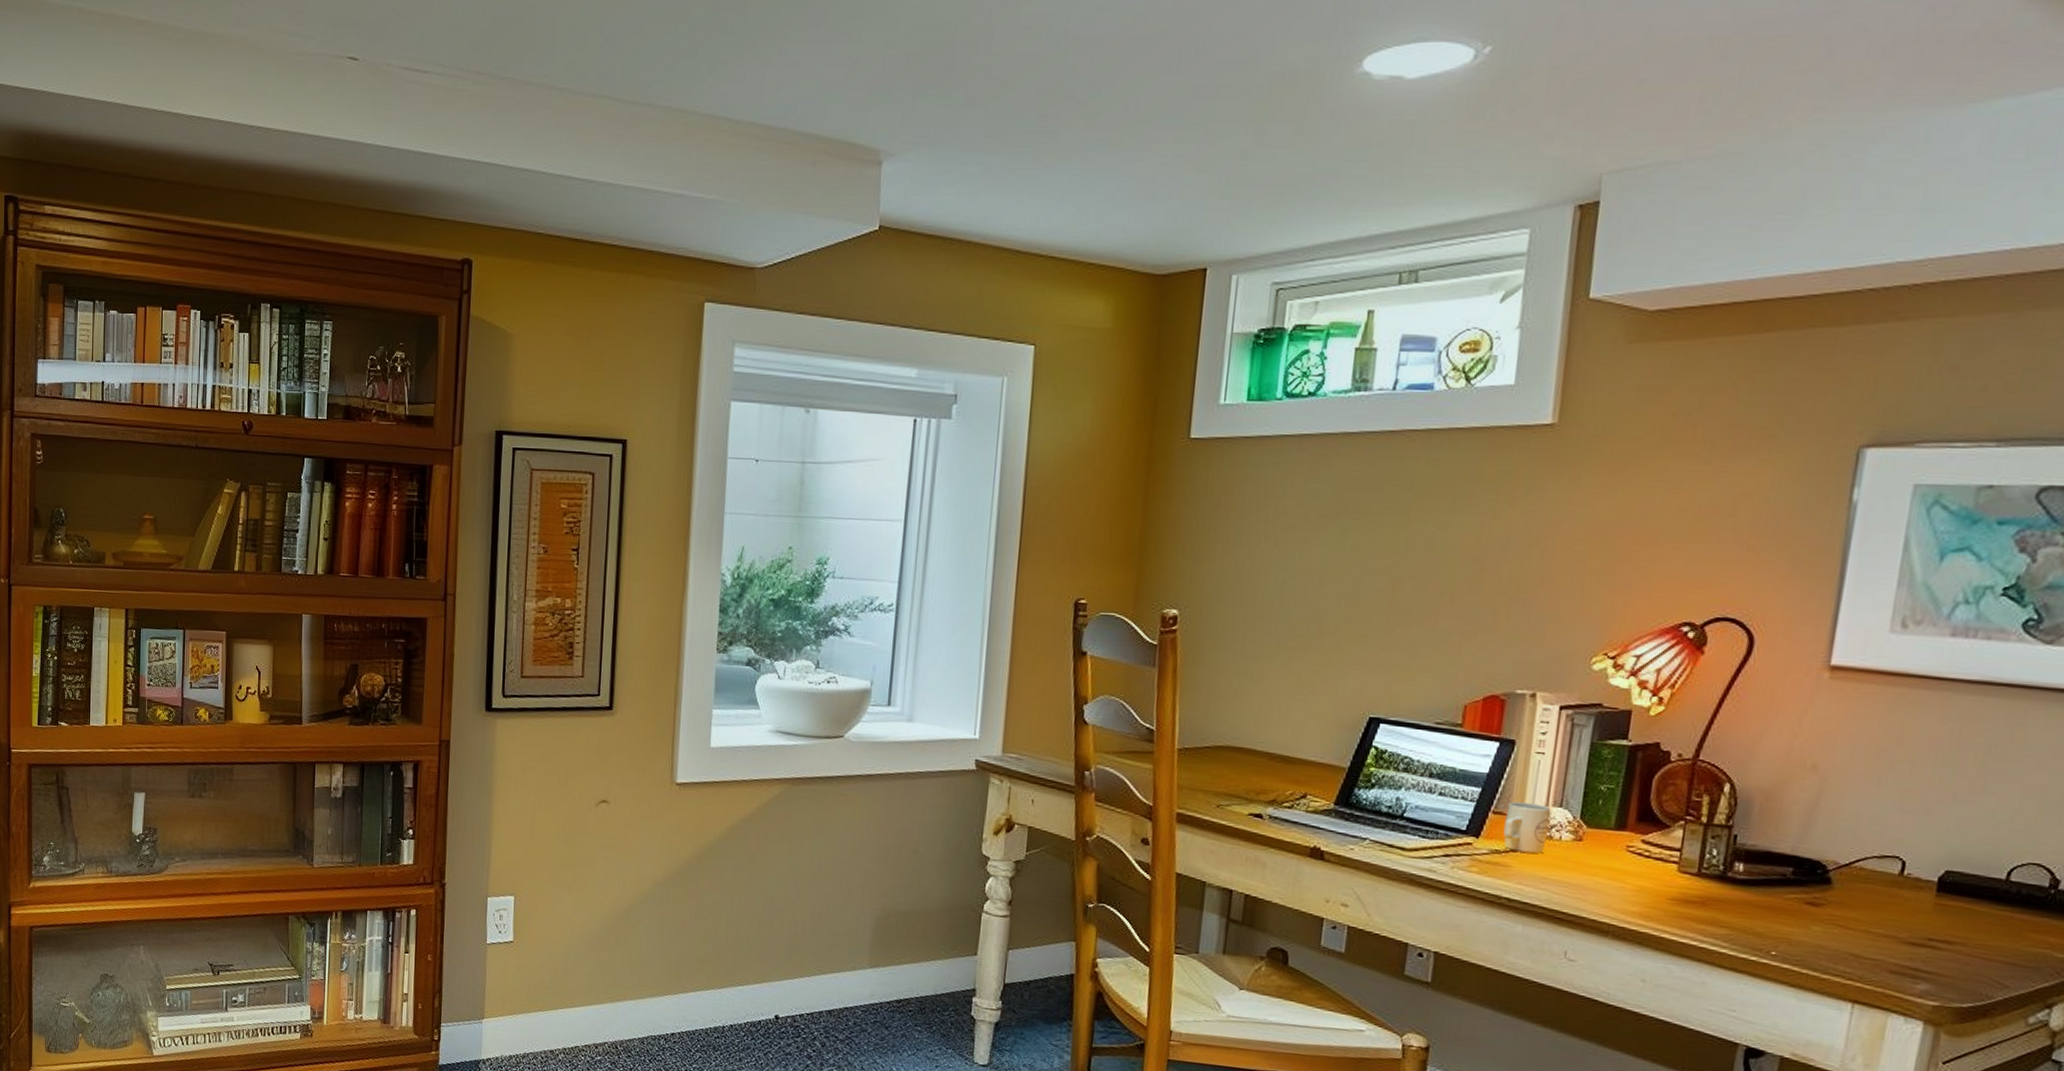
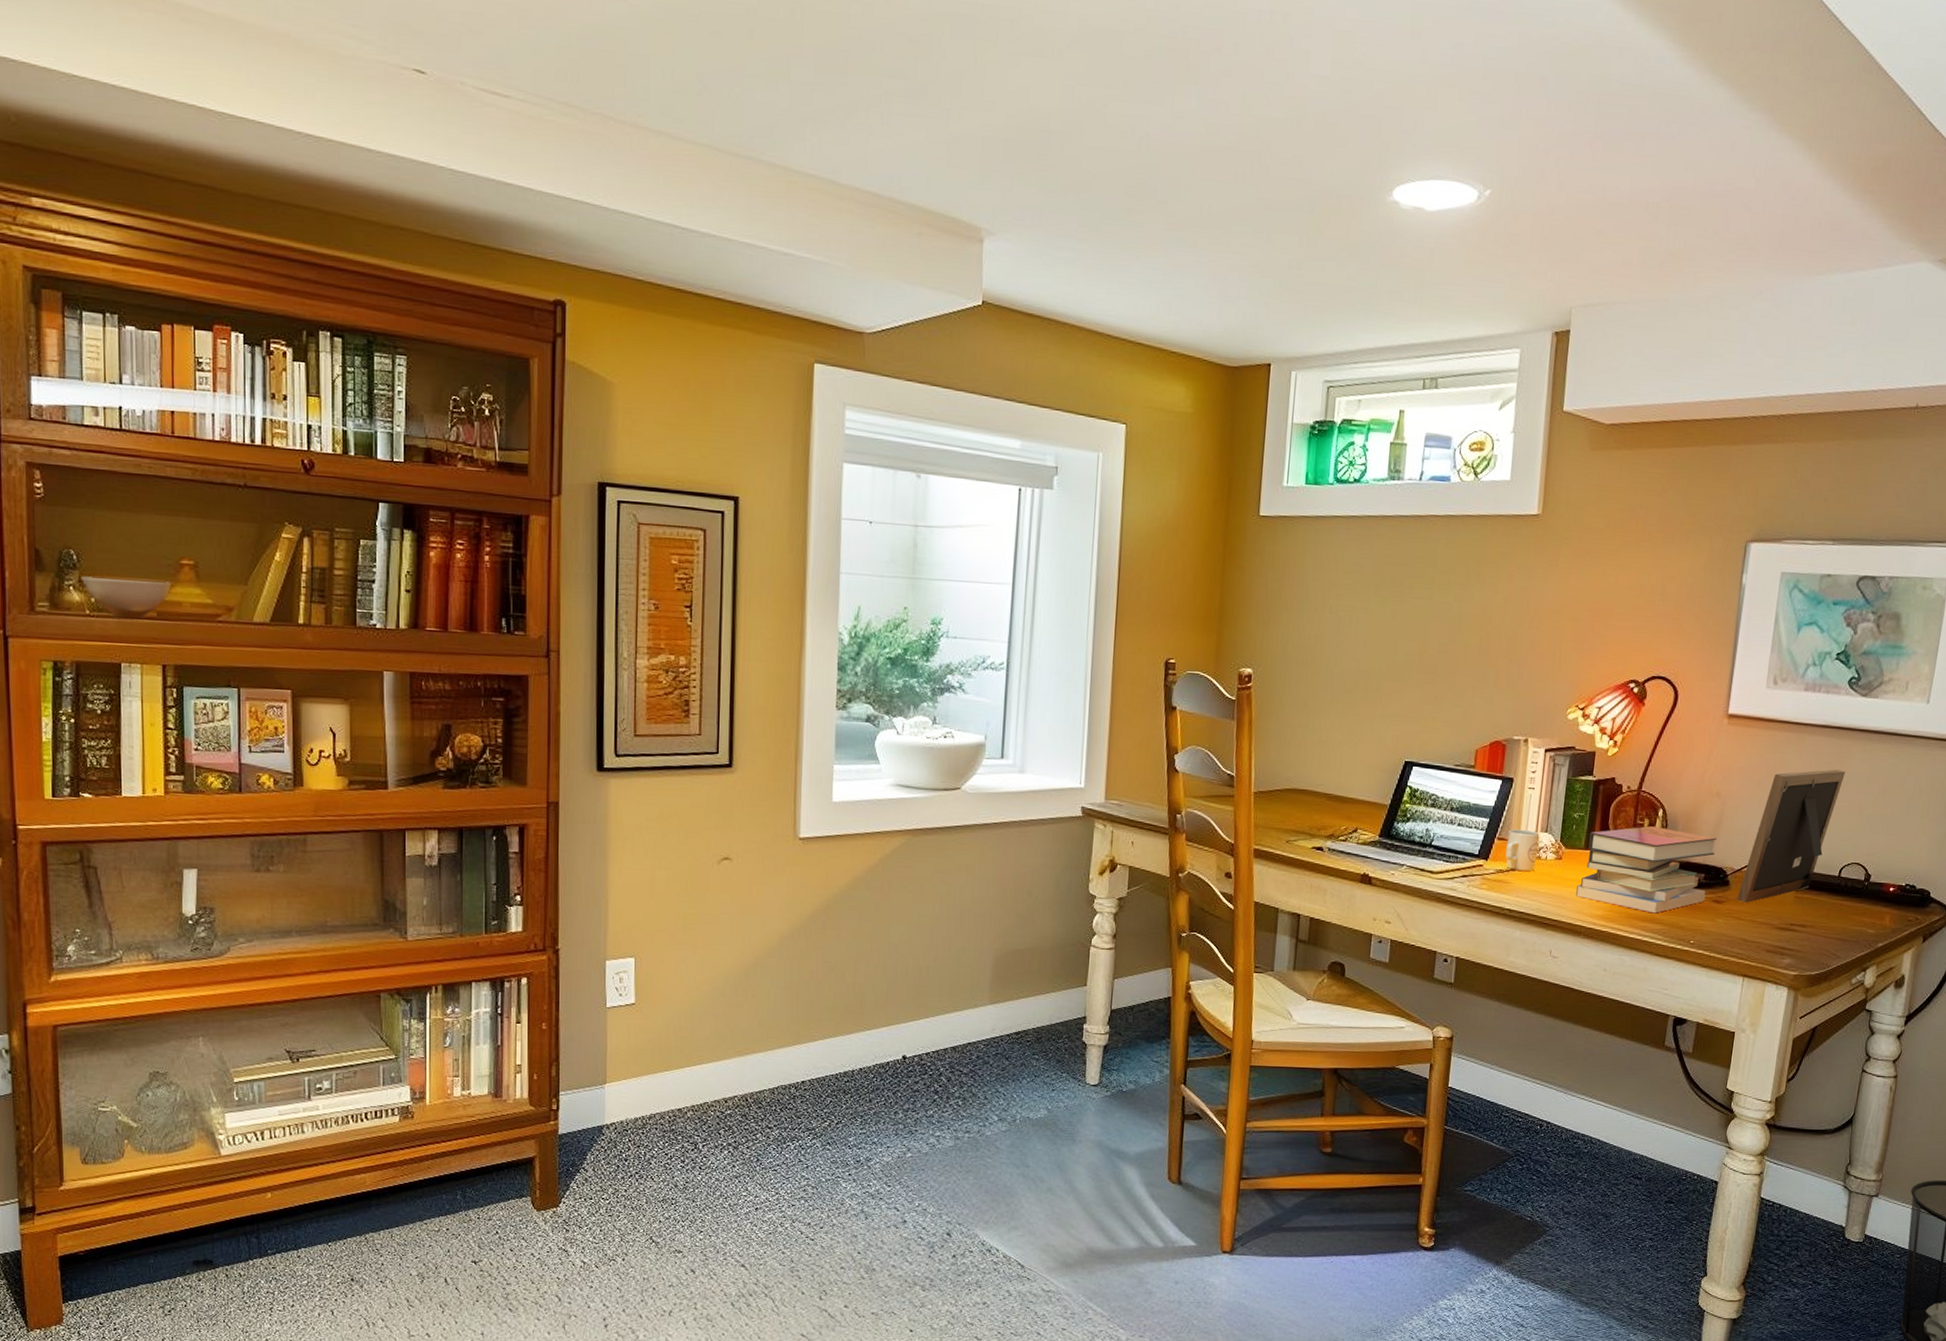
bowl: none [68,531,136,570] -> present [82,576,172,621]
books: none [1602,804,1812,915] -> present [1576,826,1717,914]
picture frame: none [1842,739,2018,909] -> present [1736,769,1846,904]

